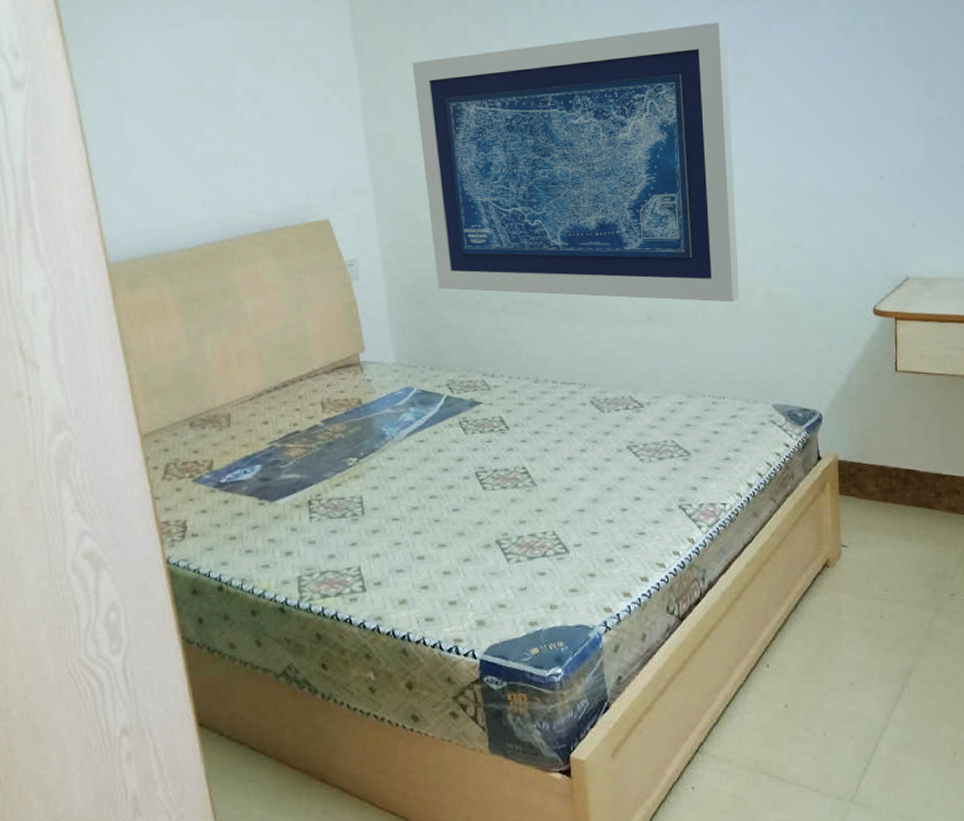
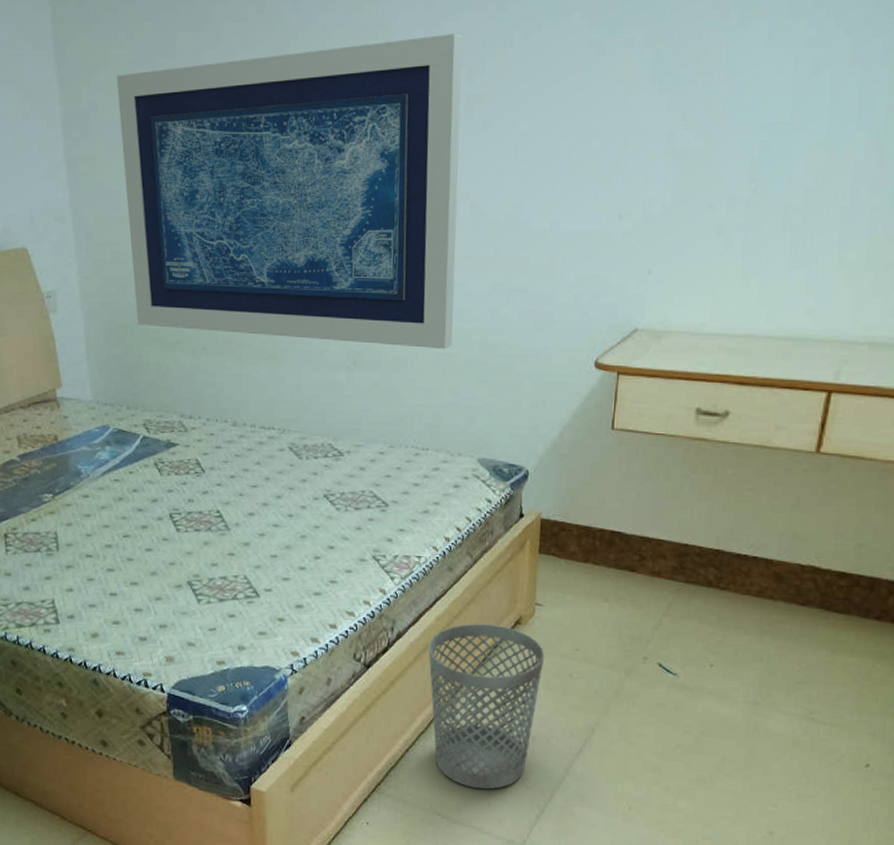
wastebasket: none [741,569,855,743] -> present [428,624,545,790]

